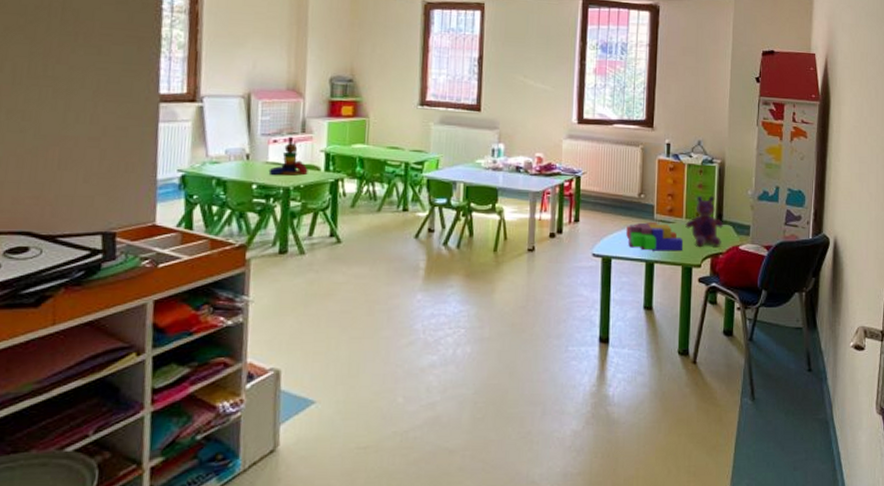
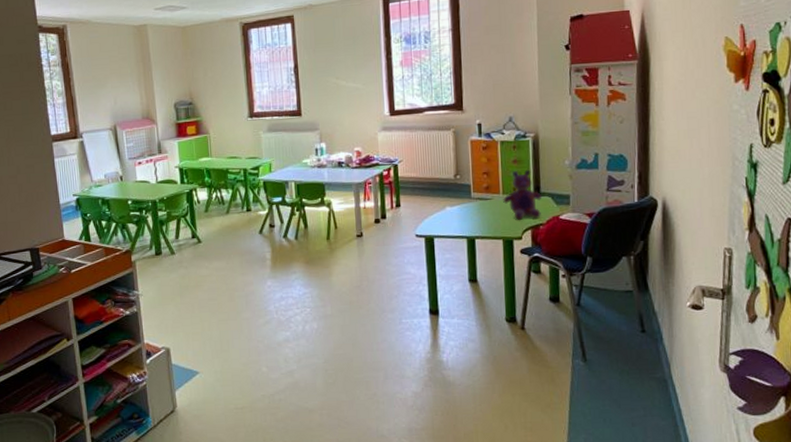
stacking toy: present [268,136,308,176] -> none [138,157,168,191]
toy blocks: present [626,221,684,251] -> none [445,200,503,228]

